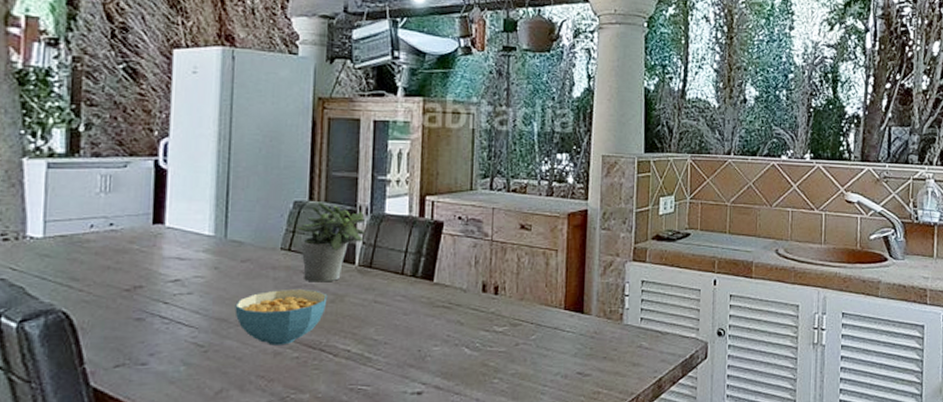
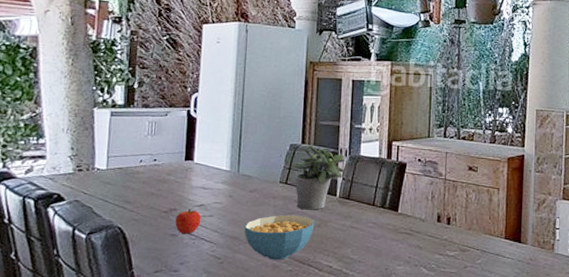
fruit: none [141,284,177,318] -> present [175,208,201,234]

